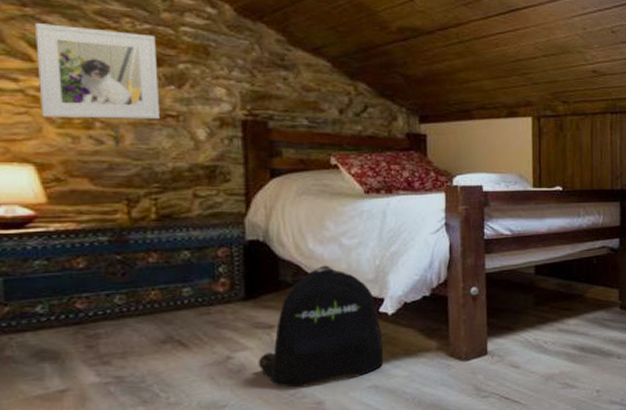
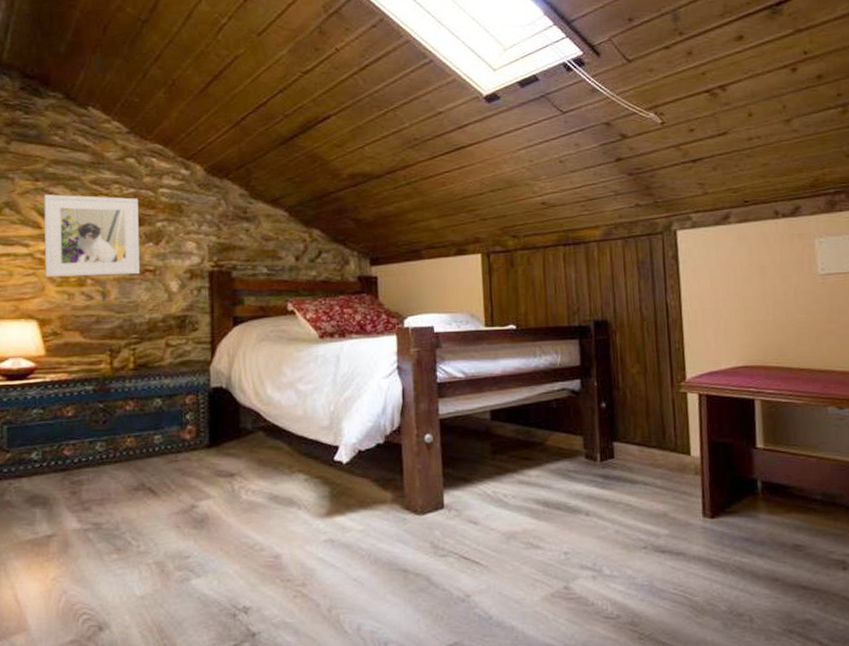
backpack: present [258,265,384,388] -> none [220,411,339,540]

